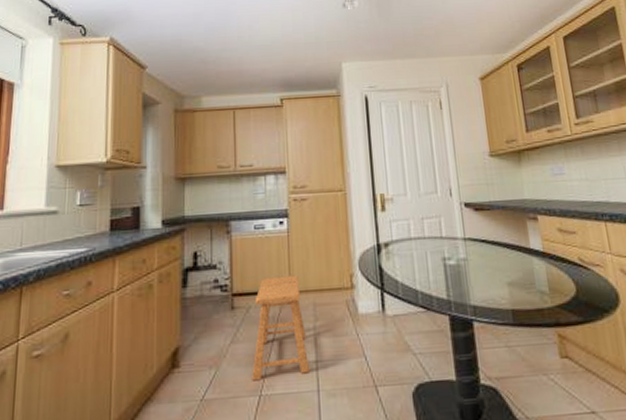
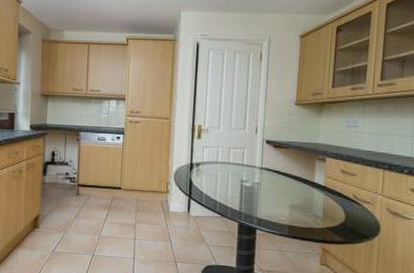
stool: present [252,275,311,381] -> none [88,176,130,246]

